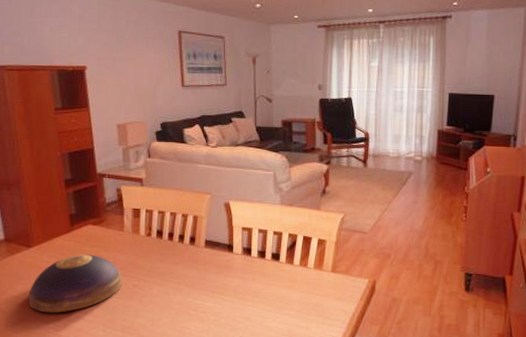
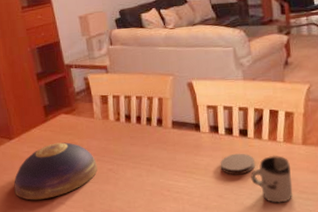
coaster: none [250,277,284,298] -> present [220,153,255,175]
cup: none [279,280,319,328] -> present [251,155,293,203]

